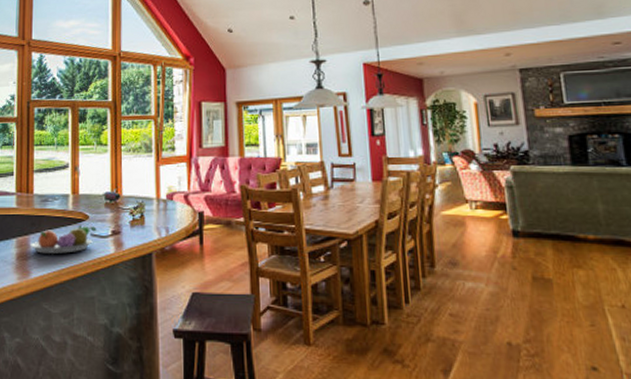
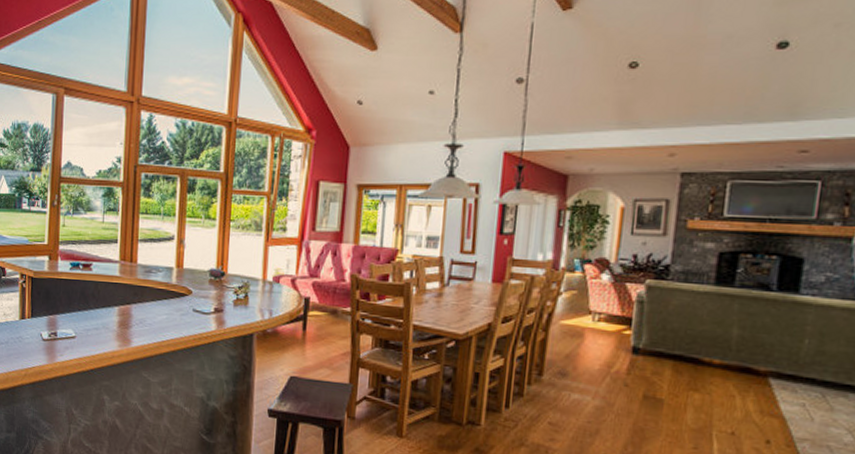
fruit bowl: present [30,224,97,254] -> none [132,298,199,326]

